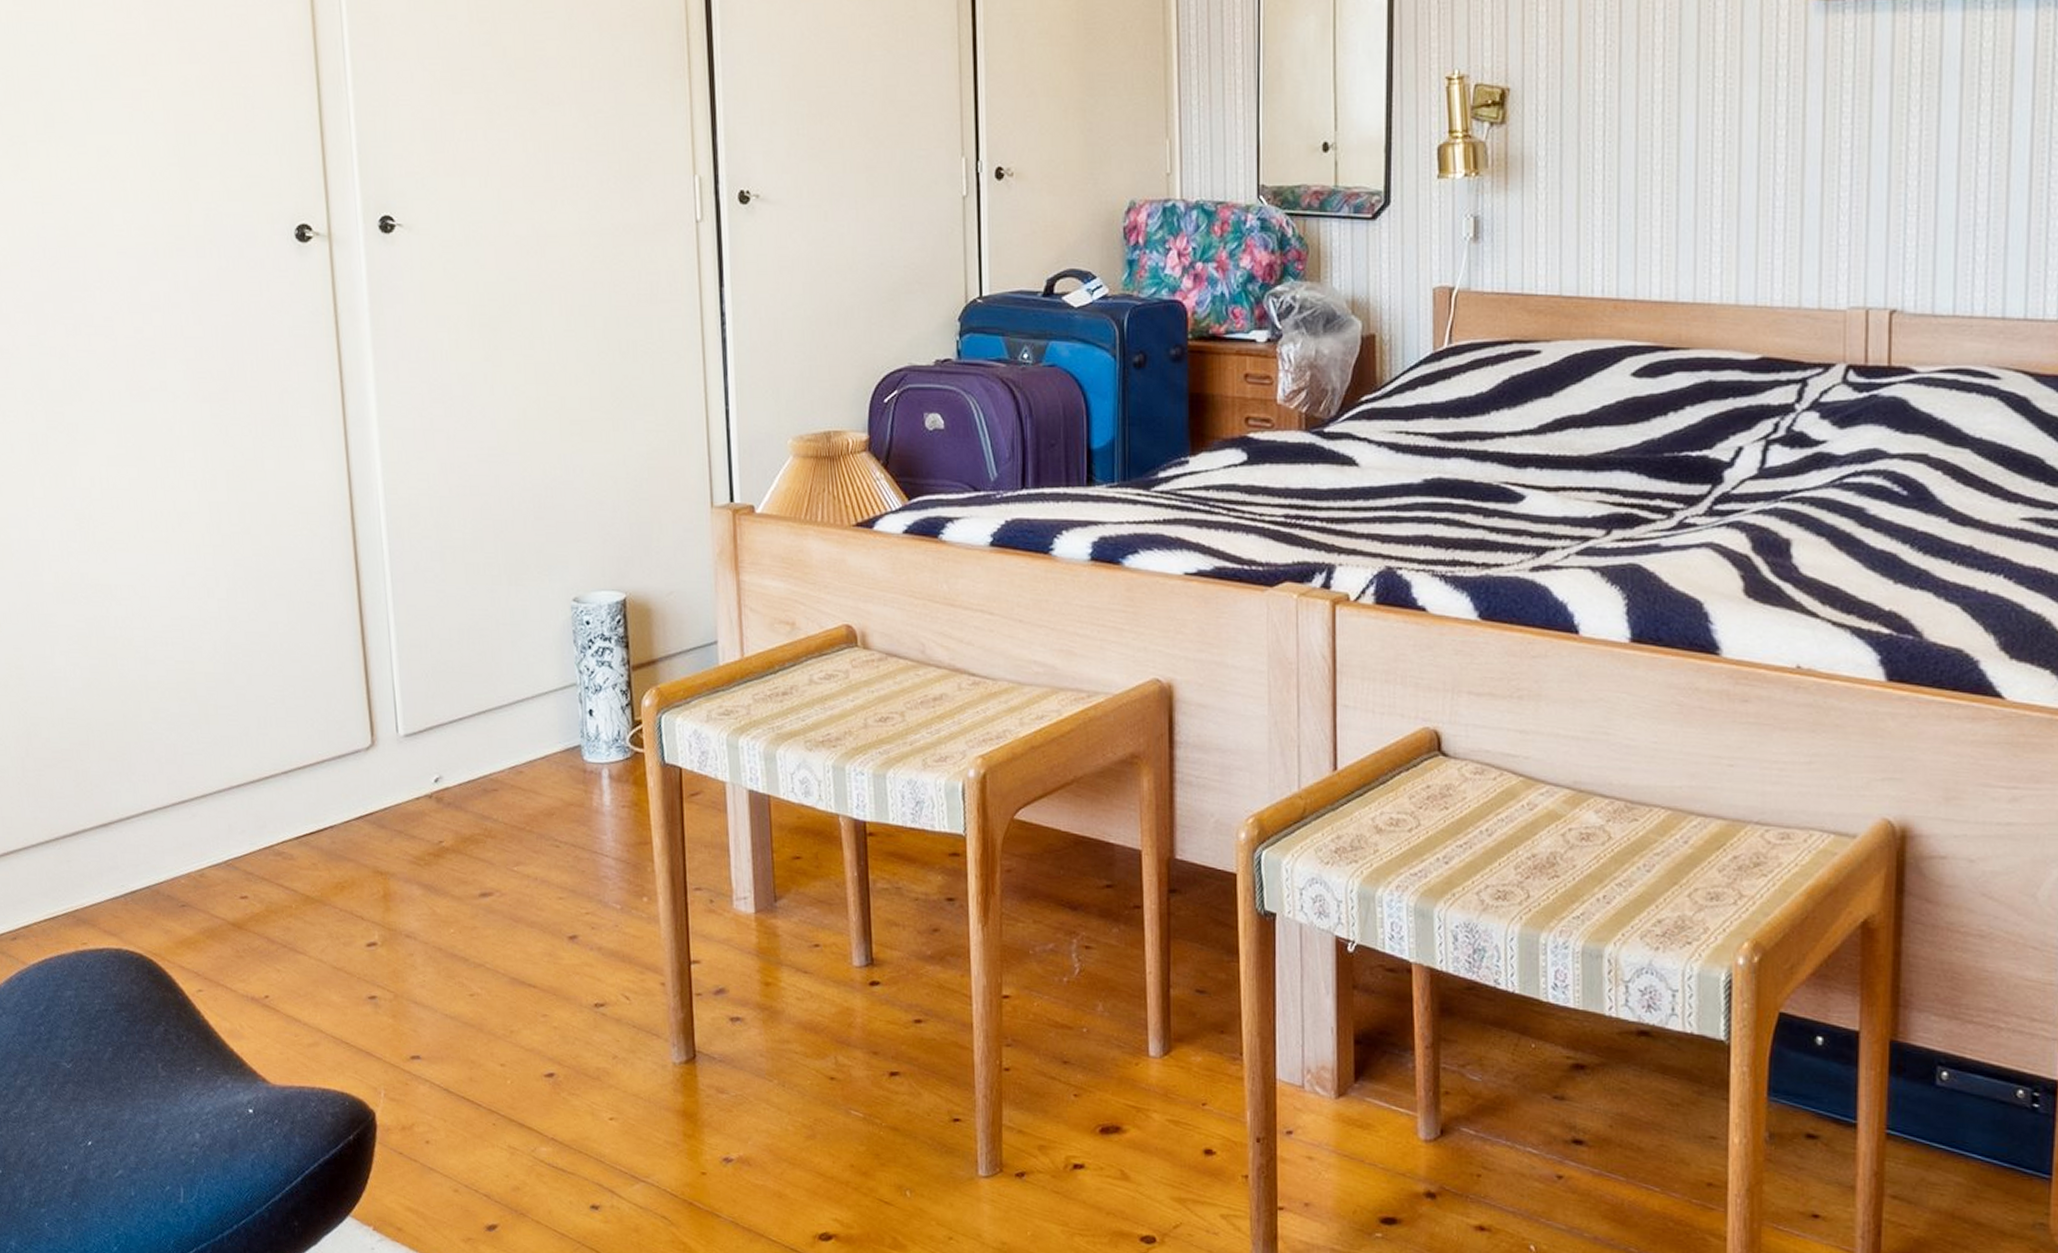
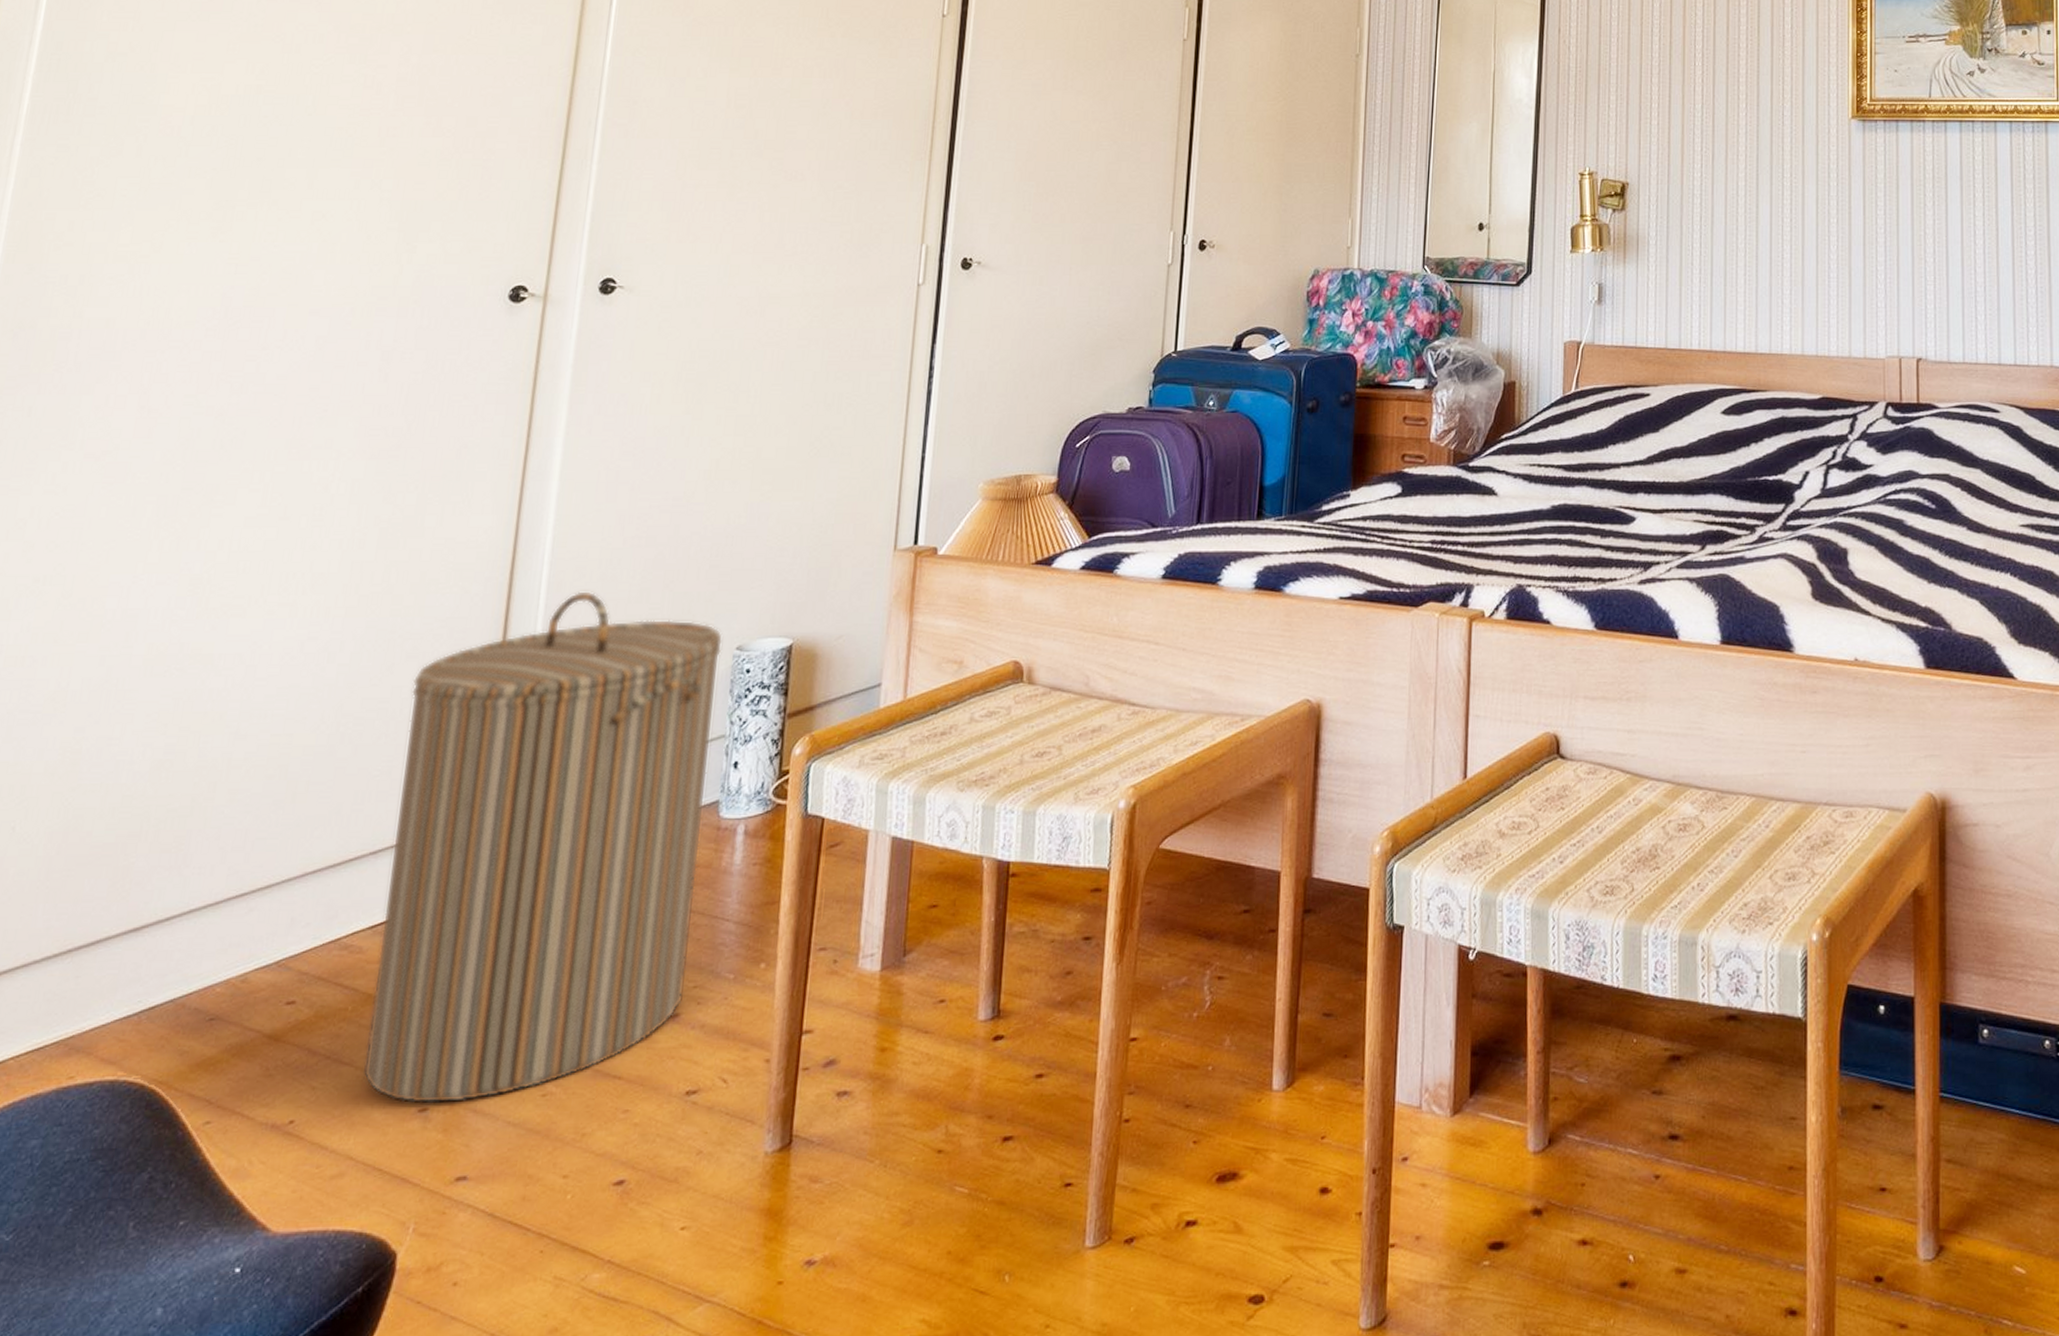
laundry hamper: none [285,538,579,995] -> present [362,591,723,1104]

